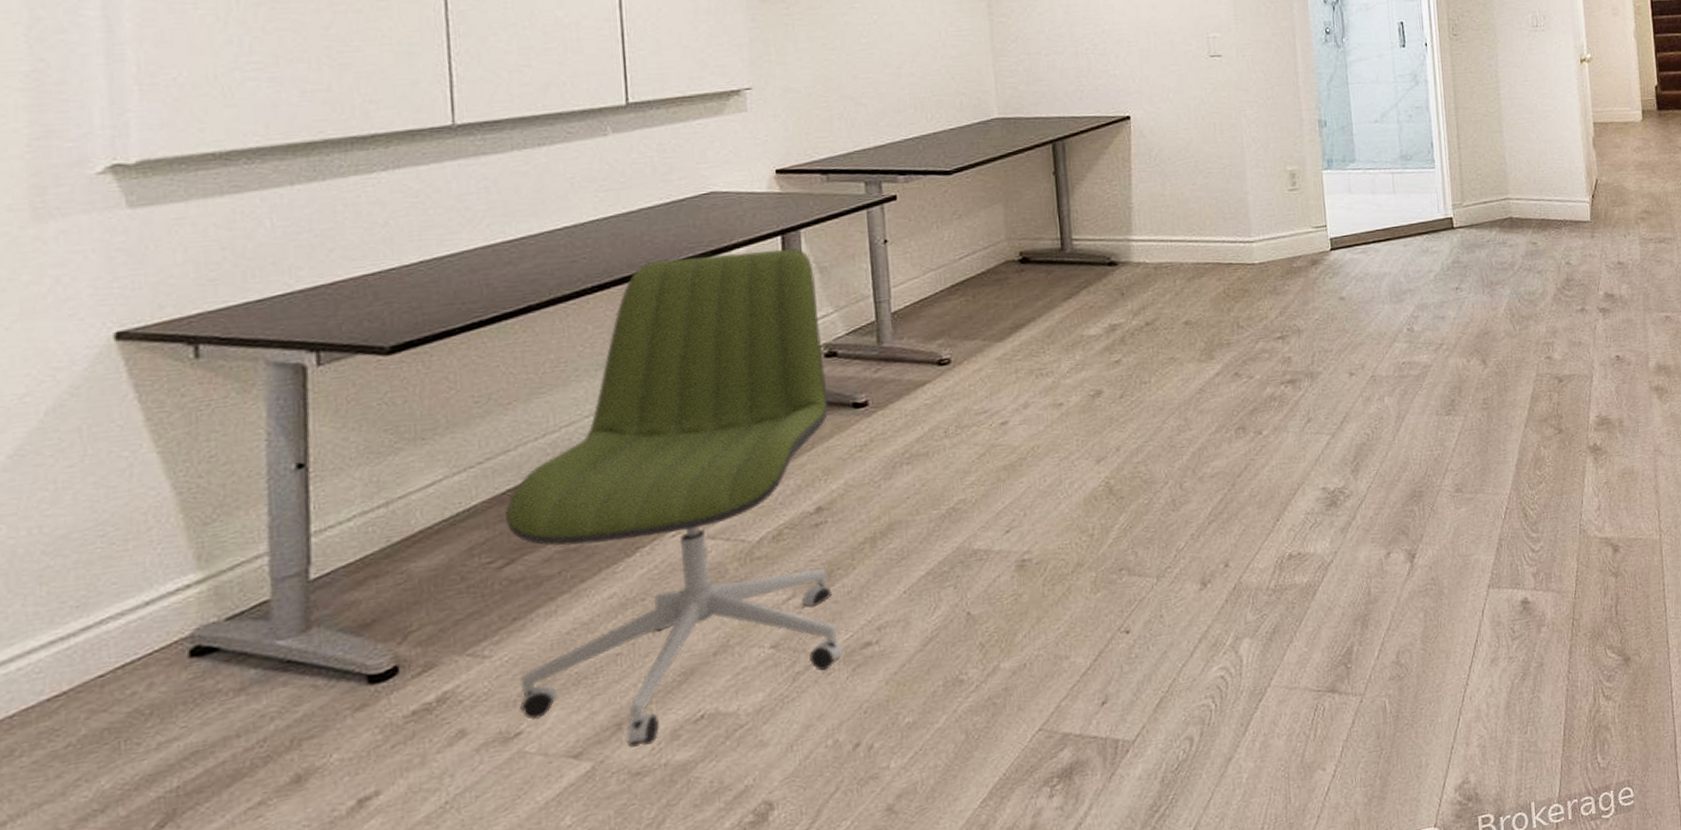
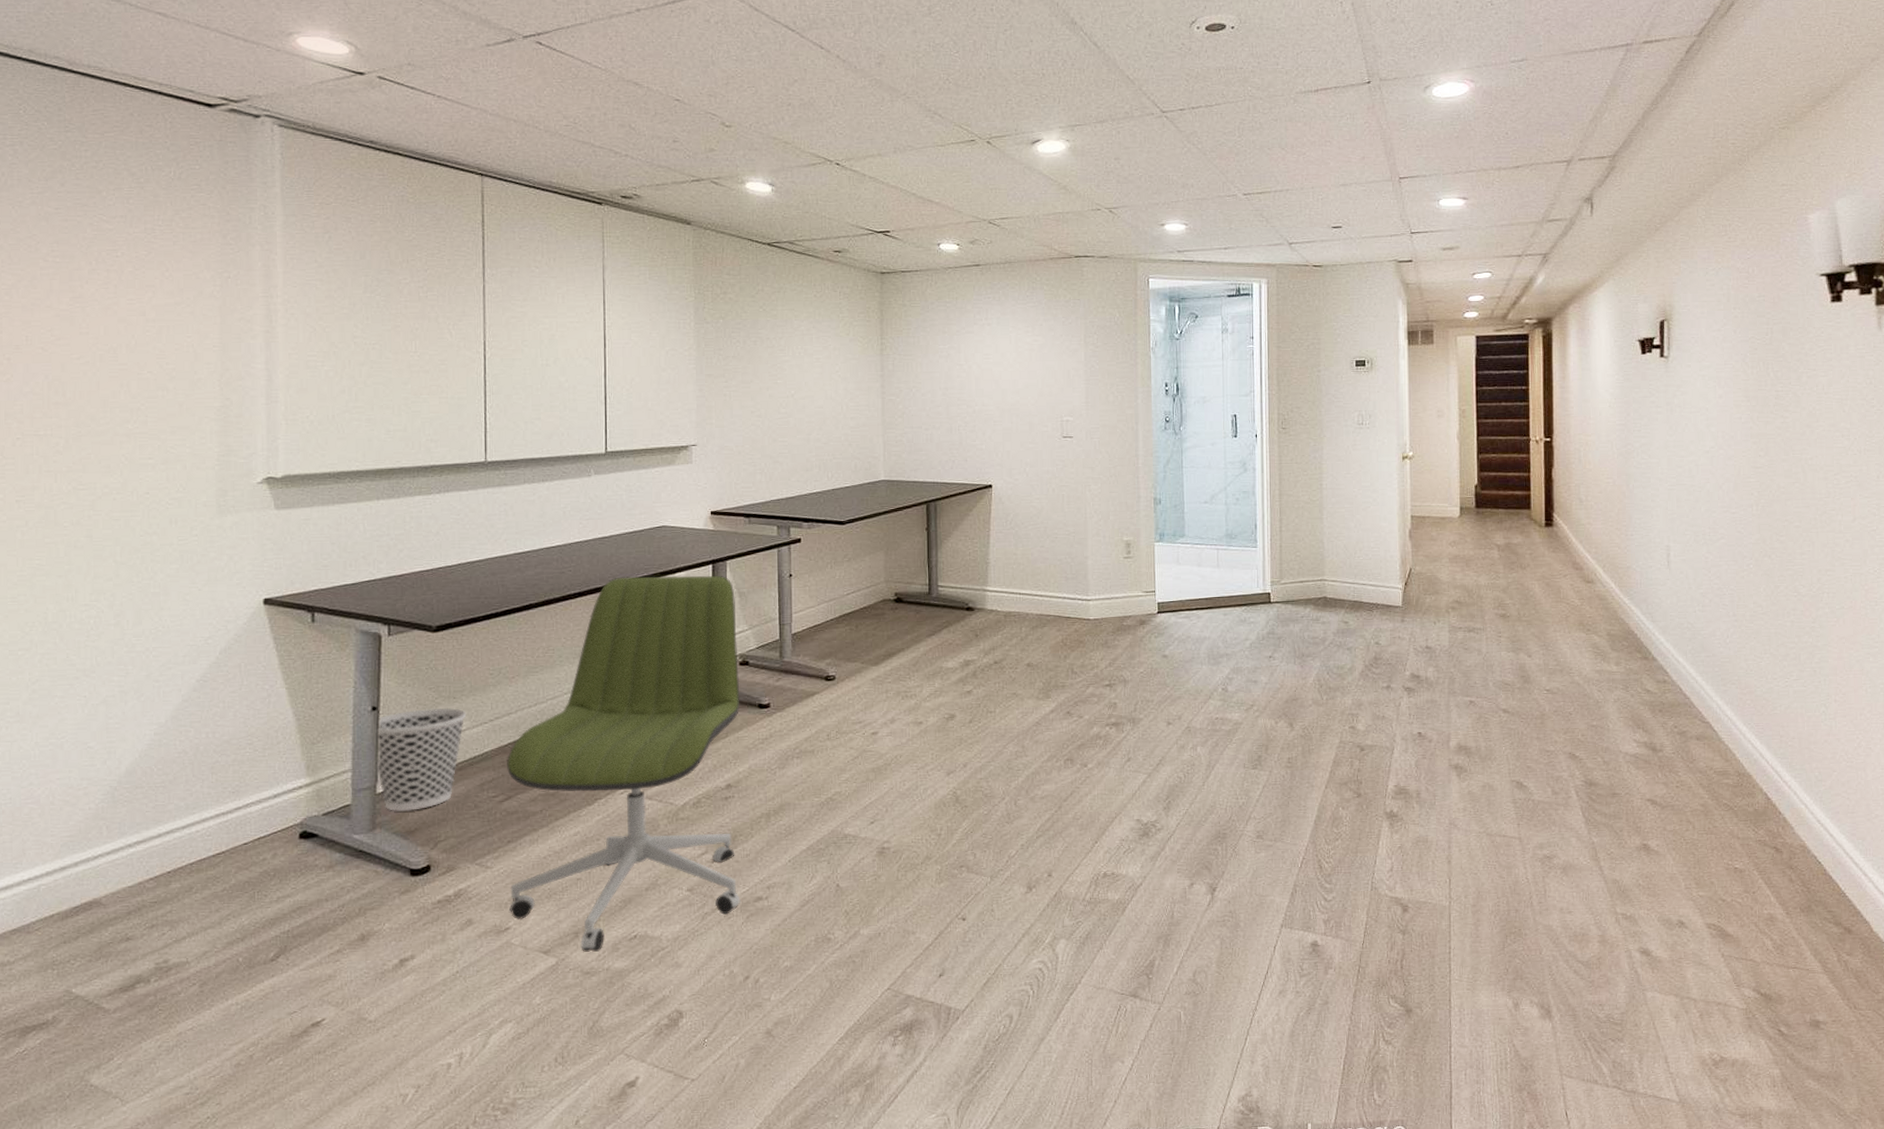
wastebasket: none [306,452,443,600] -> present [376,707,467,811]

